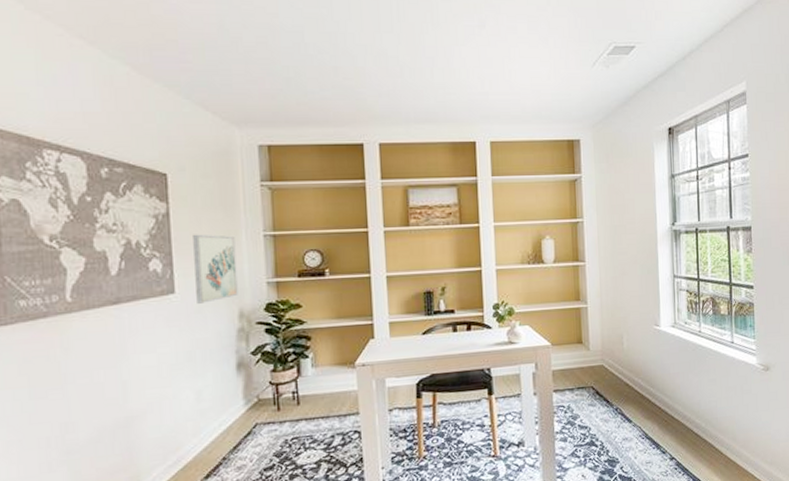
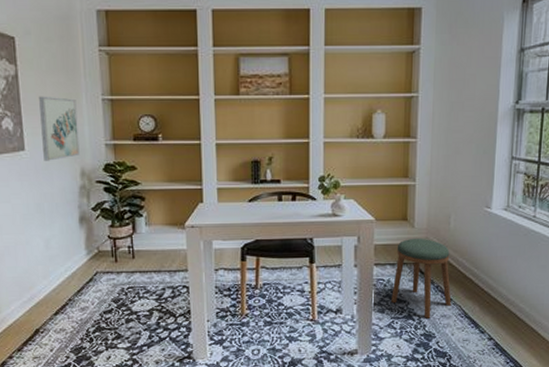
stool: none [573,360,632,443] -> present [391,238,452,318]

